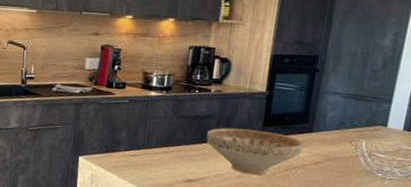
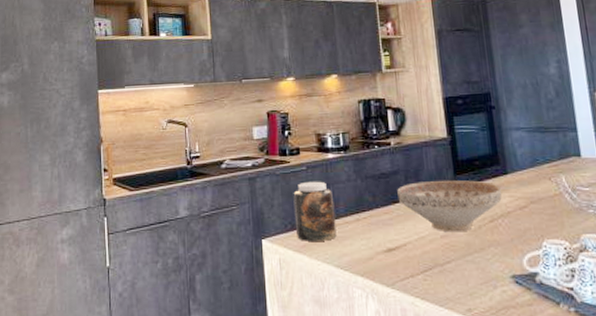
jar: none [110,113,149,166] -> present [293,181,337,241]

